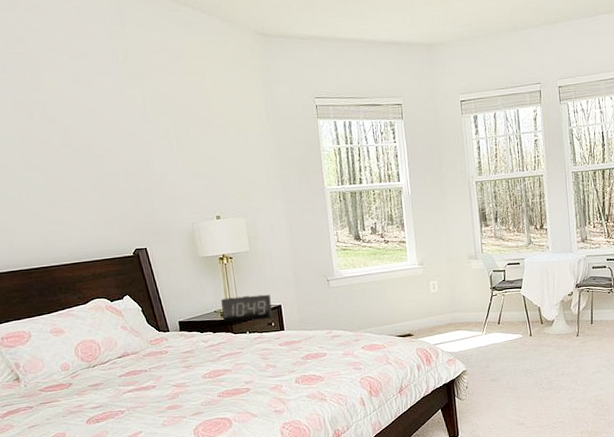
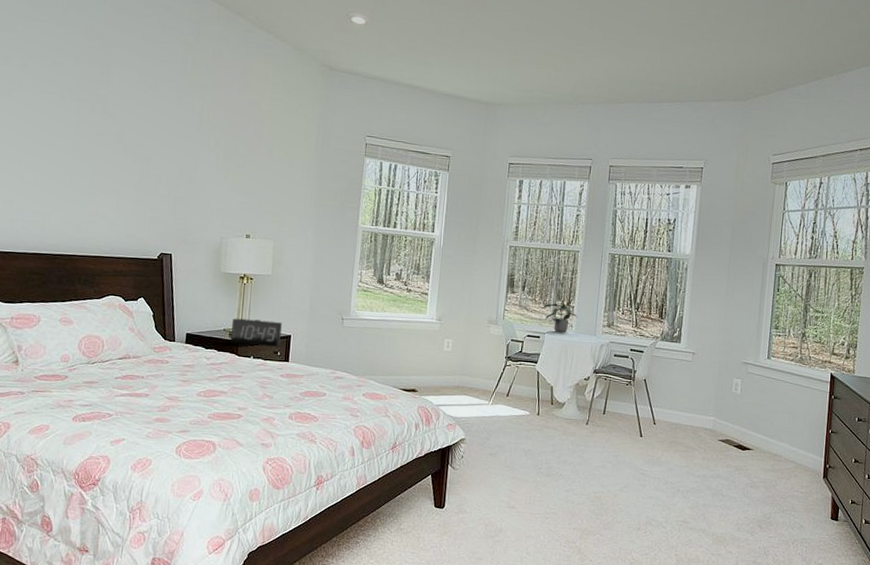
potted plant: none [518,228,552,256] -> present [543,303,578,333]

